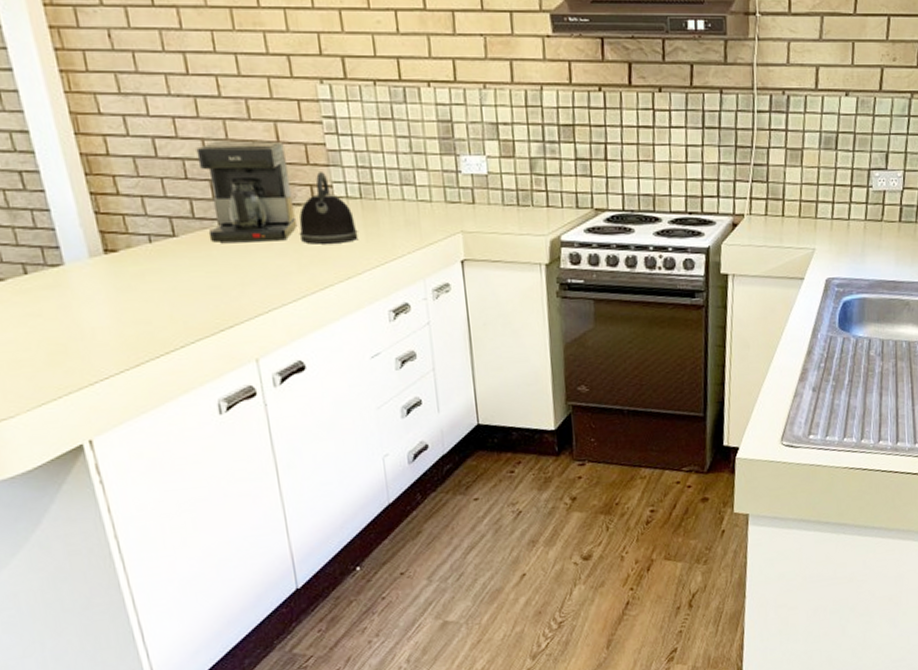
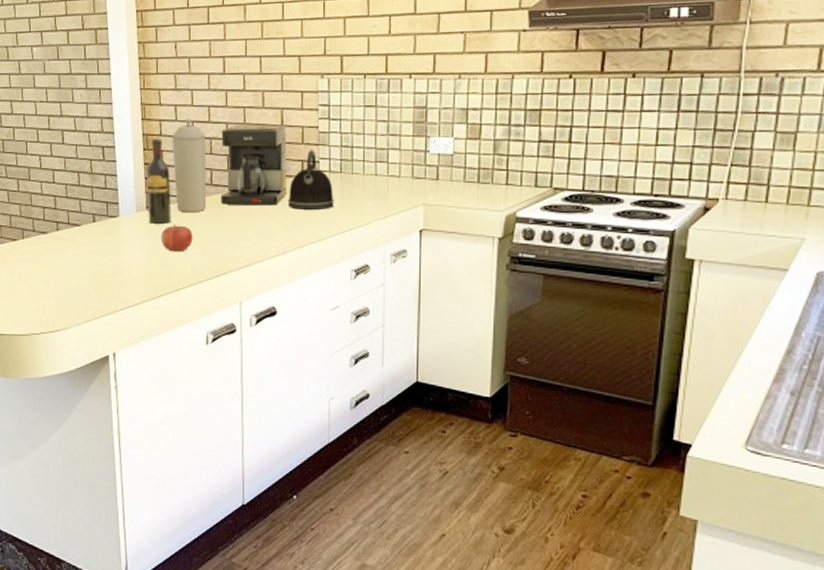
wine bottle: none [94,159,144,272] -> present [146,138,171,224]
canister: none [125,133,192,255] -> present [172,119,207,213]
fruit: none [131,270,180,306] -> present [160,224,193,252]

